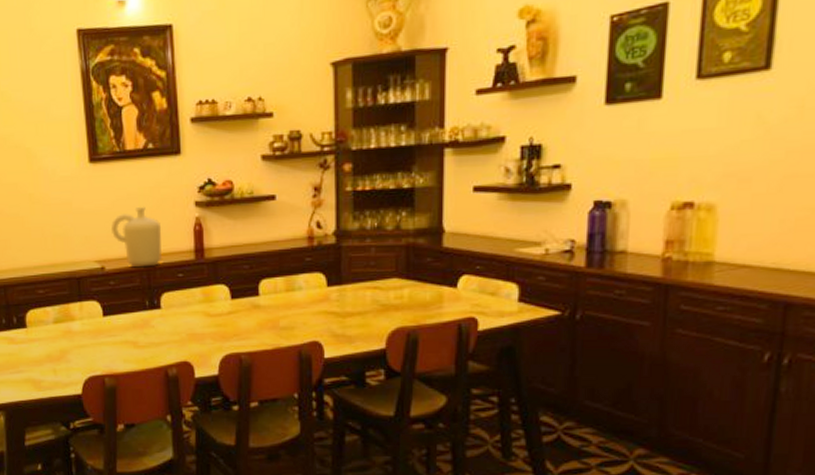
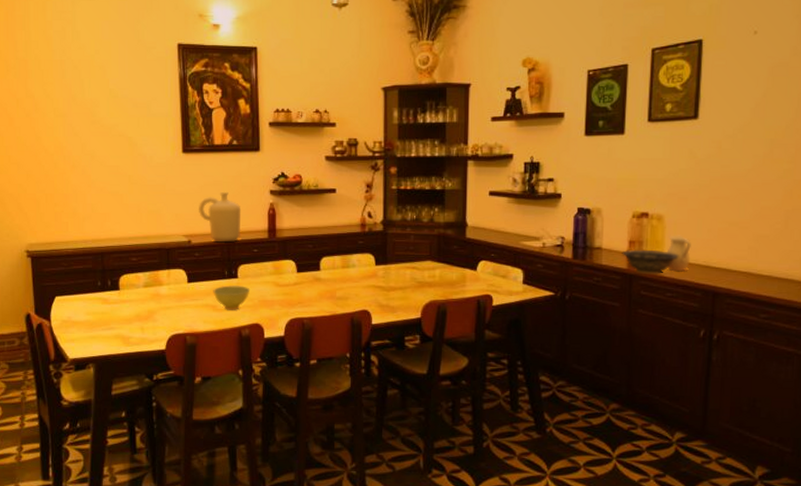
bowl: none [133,317,177,347] -> present [213,285,251,310]
decorative bowl: none [654,251,737,284] -> present [622,250,679,275]
pitcher: none [718,229,755,277] -> present [666,235,691,271]

